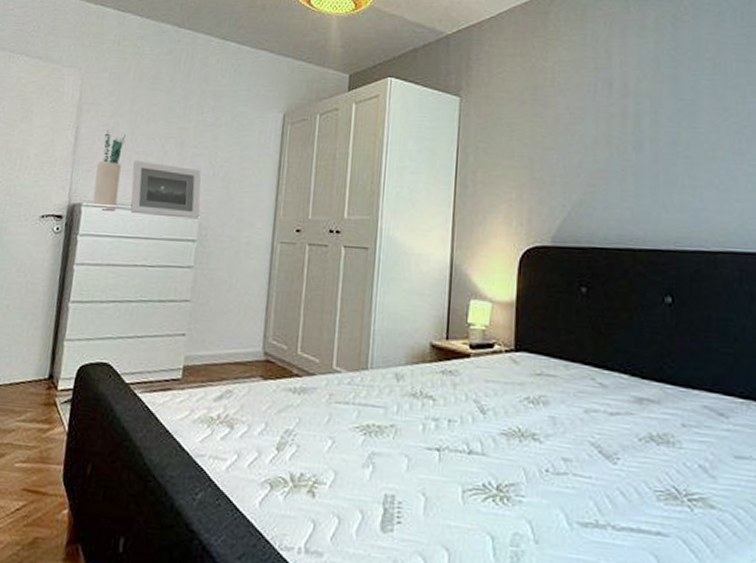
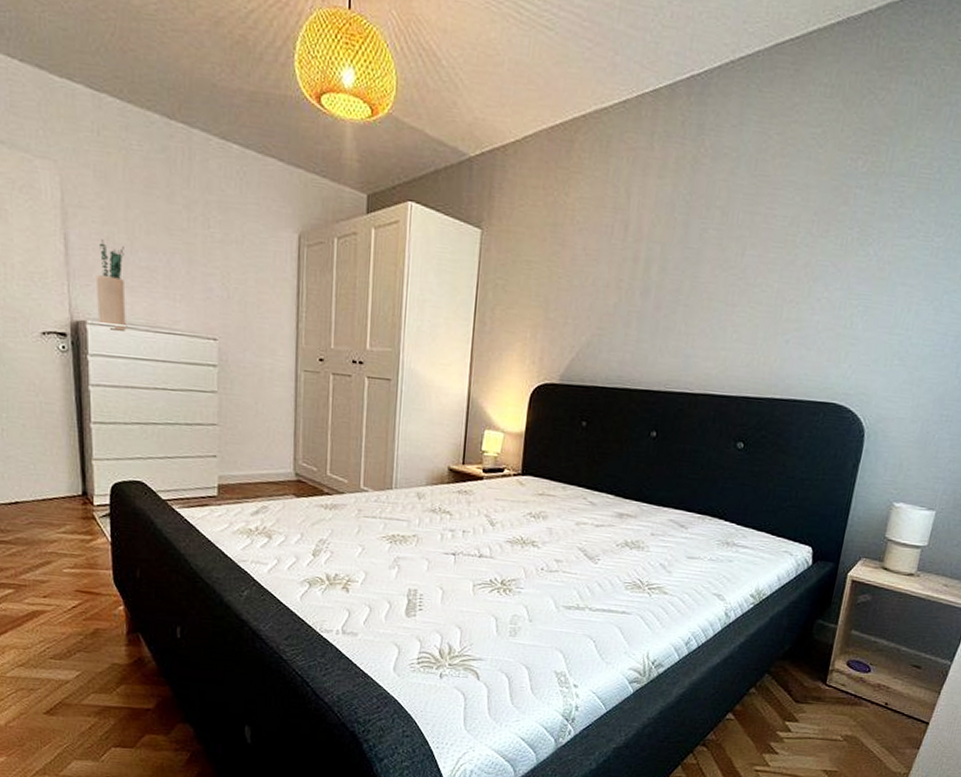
picture frame: present [130,160,201,219] -> none [137,276,218,344]

